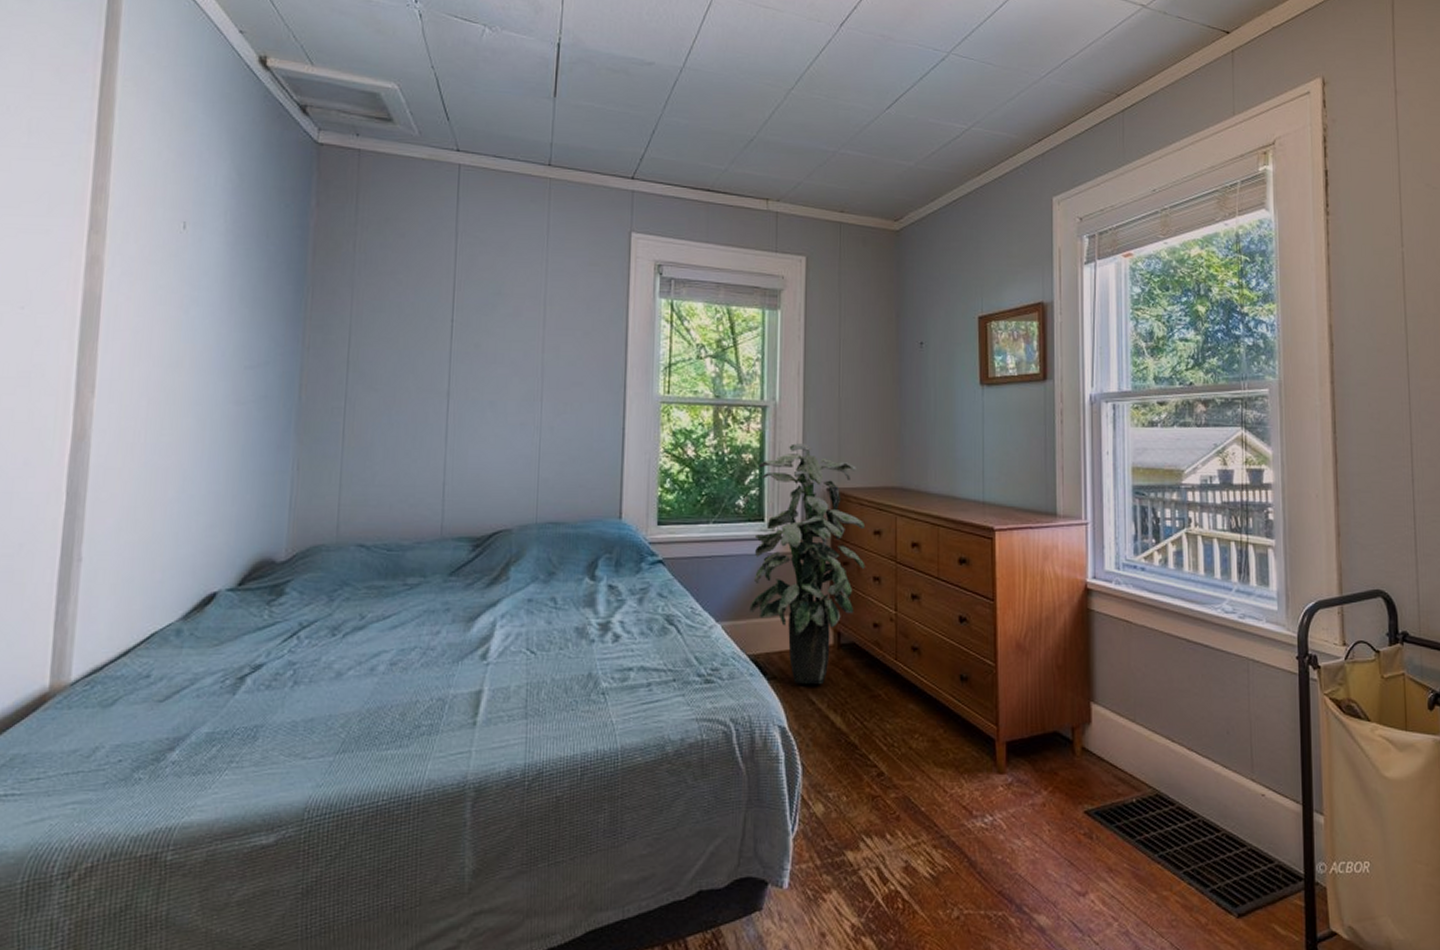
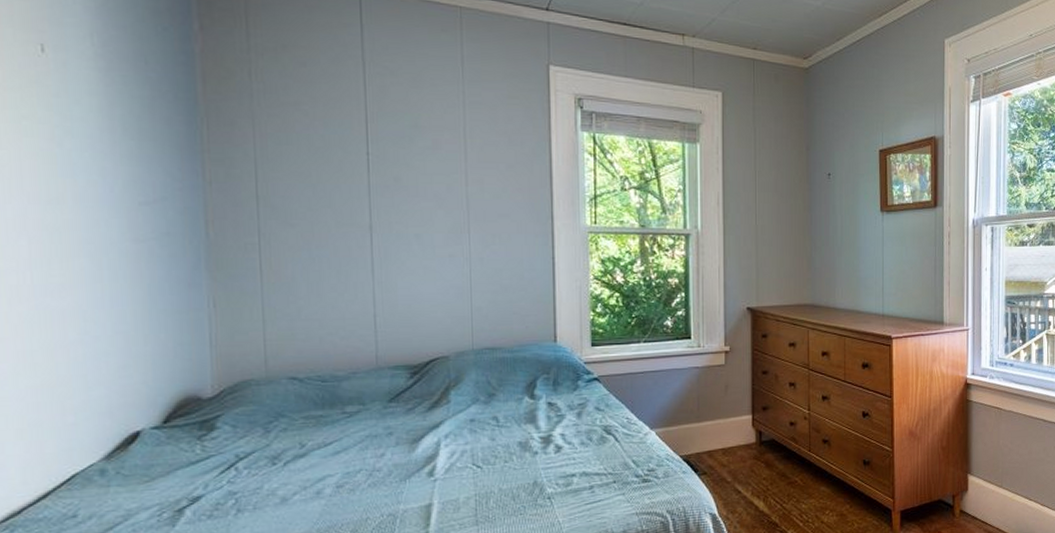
indoor plant: present [749,443,866,684] -> none [680,268,782,477]

